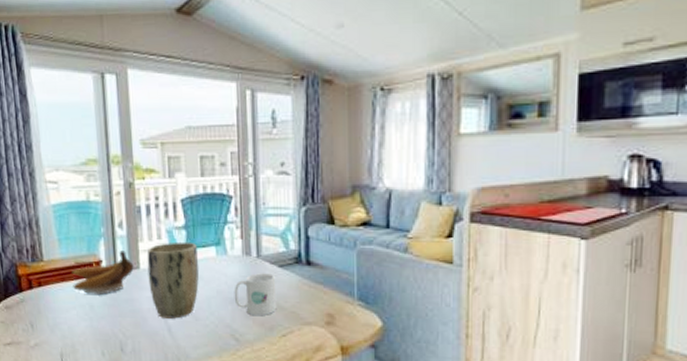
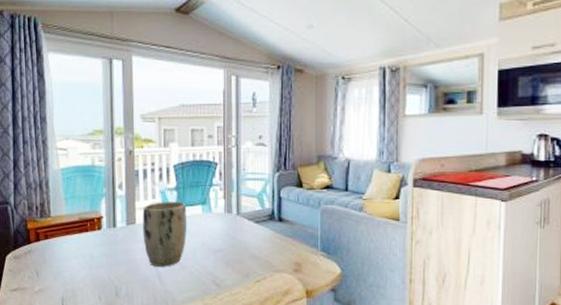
banana: present [72,251,134,295] -> none [75,208,130,246]
mug: present [234,273,277,316] -> none [216,228,253,265]

